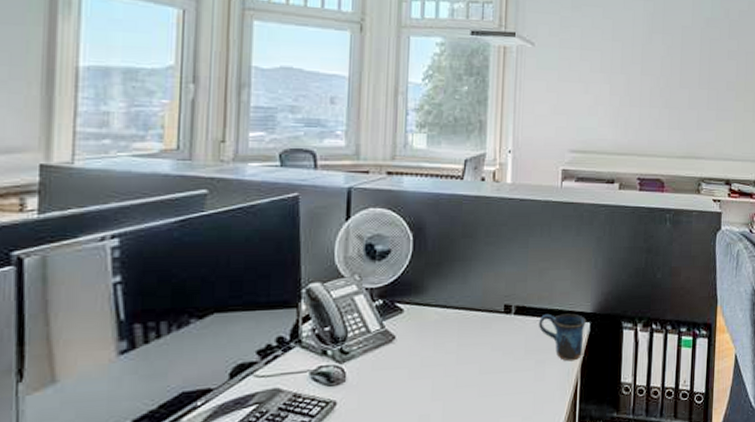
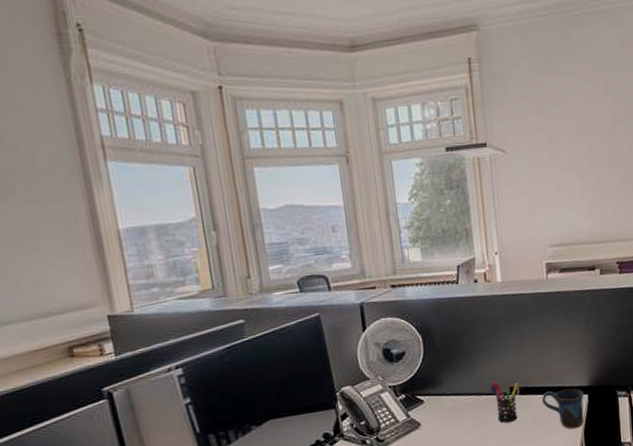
pen holder: none [482,296,515,346] -> present [490,382,519,423]

